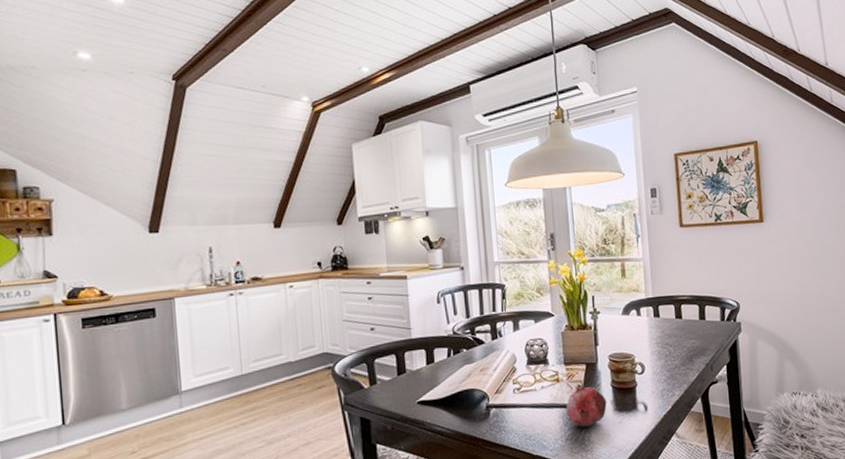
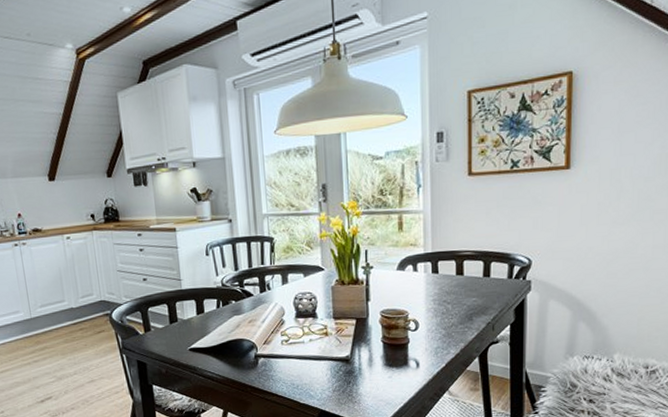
fruit: present [566,380,607,427] -> none [334,335,376,380]

